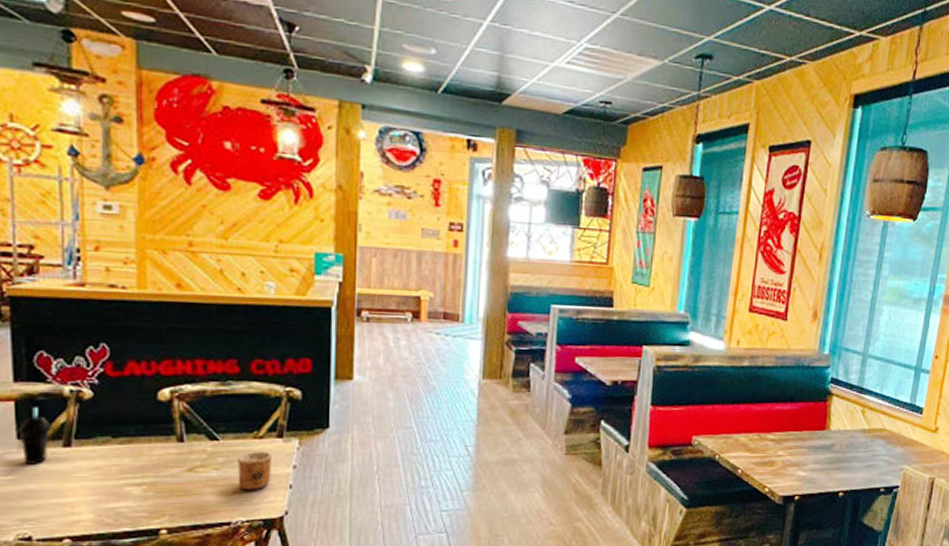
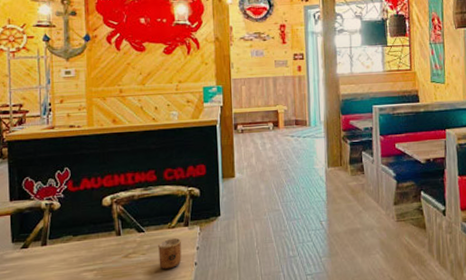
cup: present [18,407,52,464] -> none [12,218,34,261]

